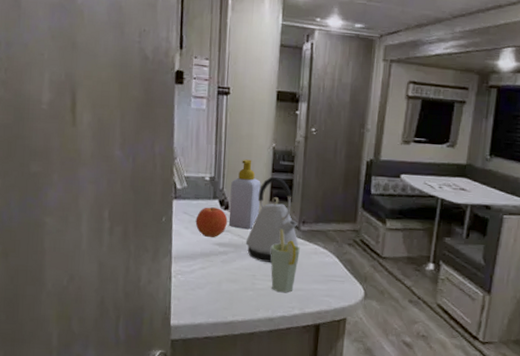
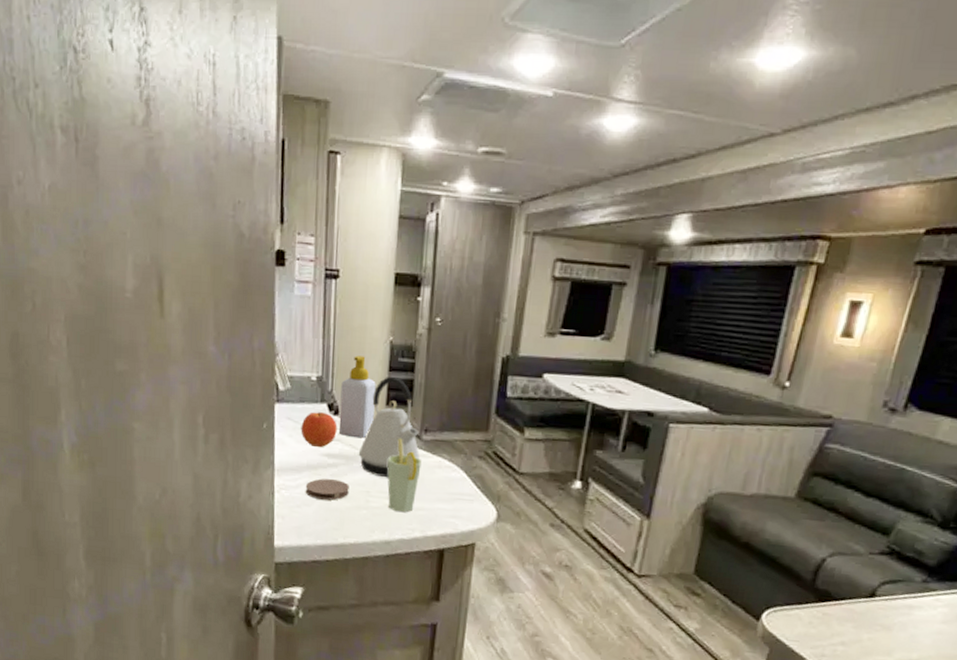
coaster: none [199,264,238,284] -> present [305,478,349,501]

